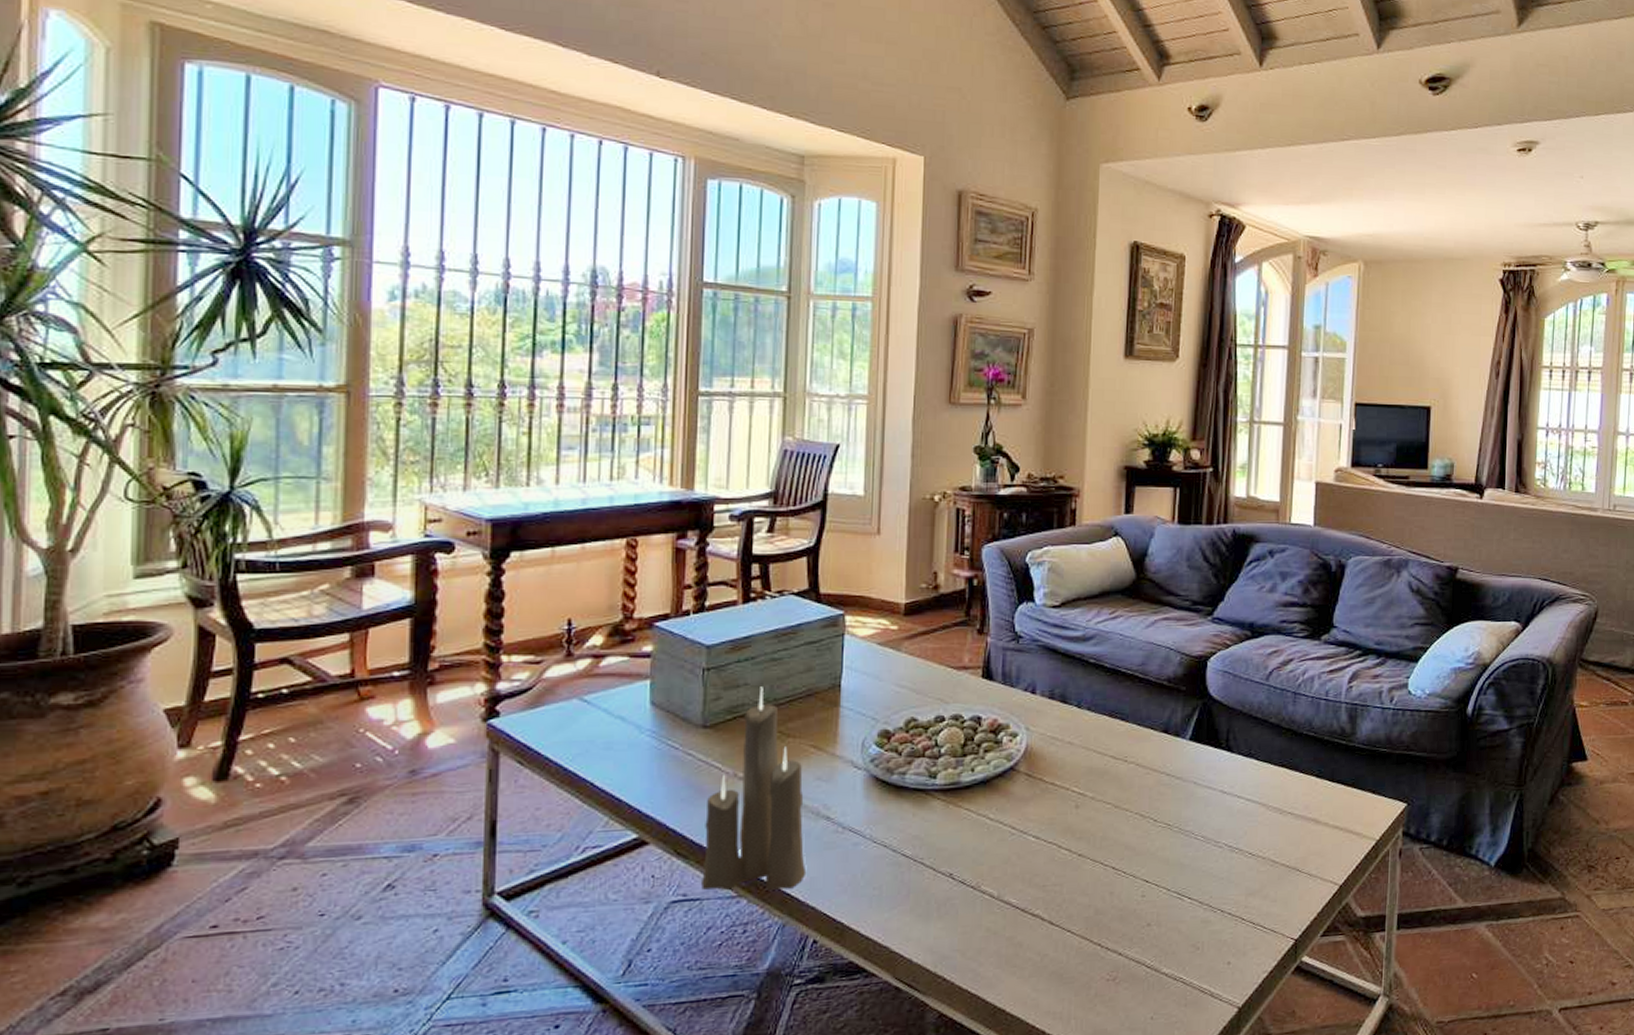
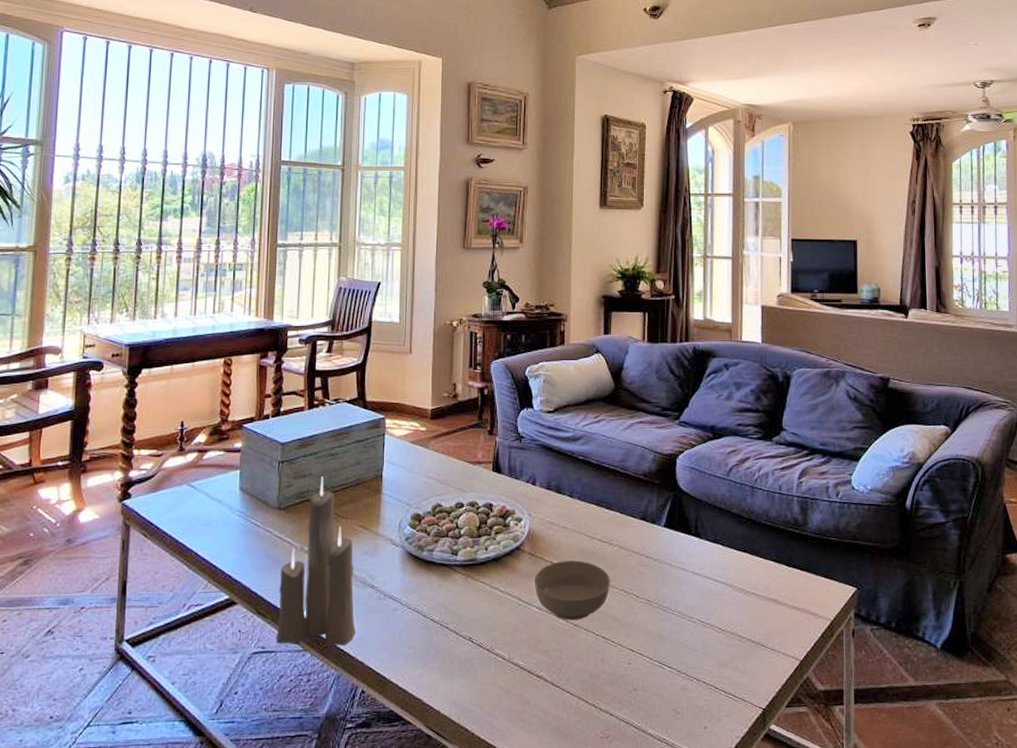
bowl: none [1030,781,1125,850] -> present [533,560,611,621]

